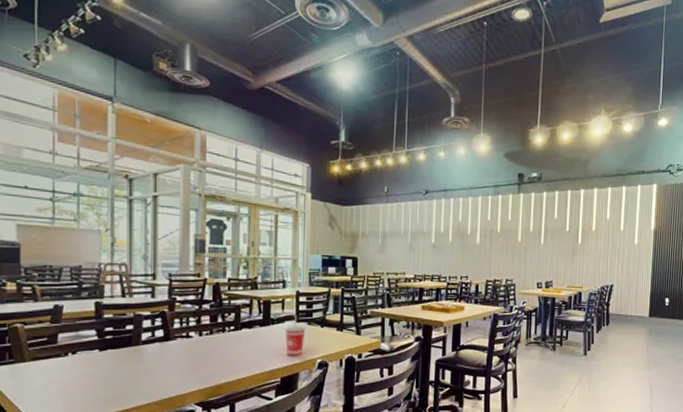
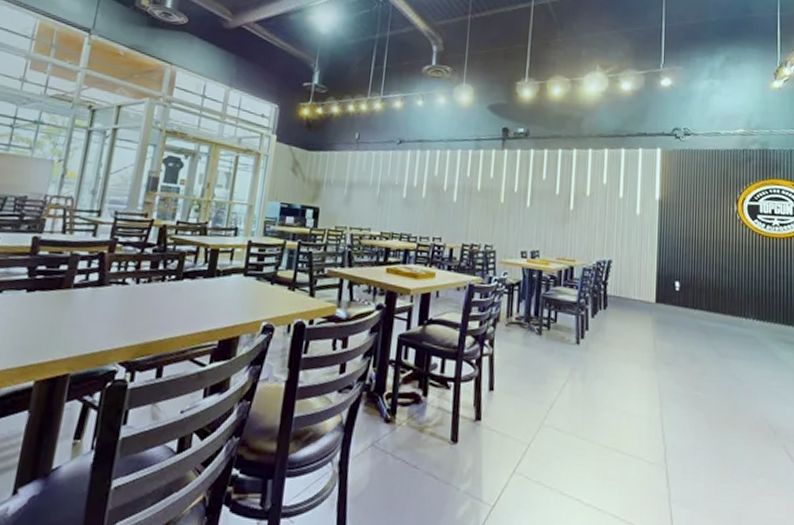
beverage cup: present [282,310,306,357] -> none [228,261,254,317]

